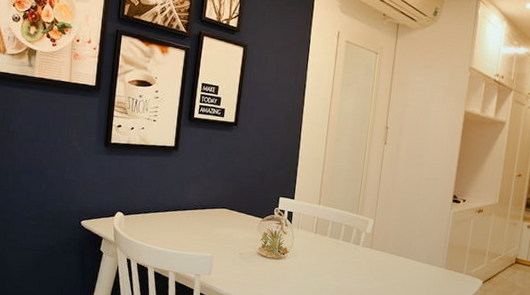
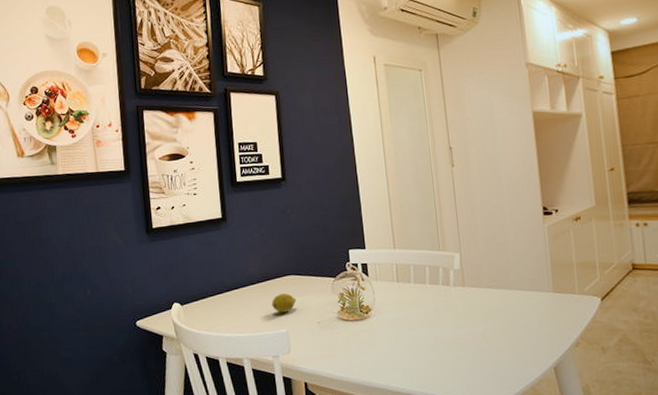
fruit: none [203,223,226,240] -> present [272,293,297,313]

